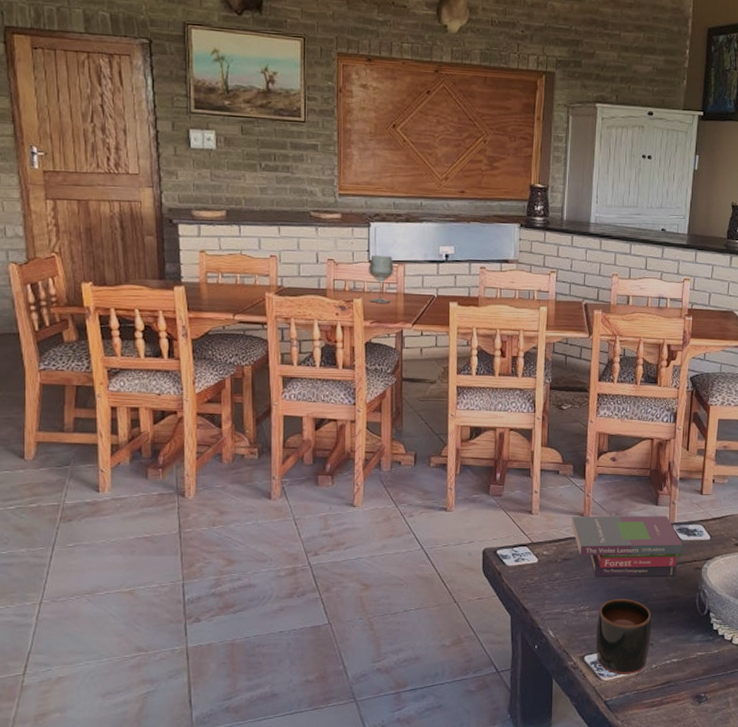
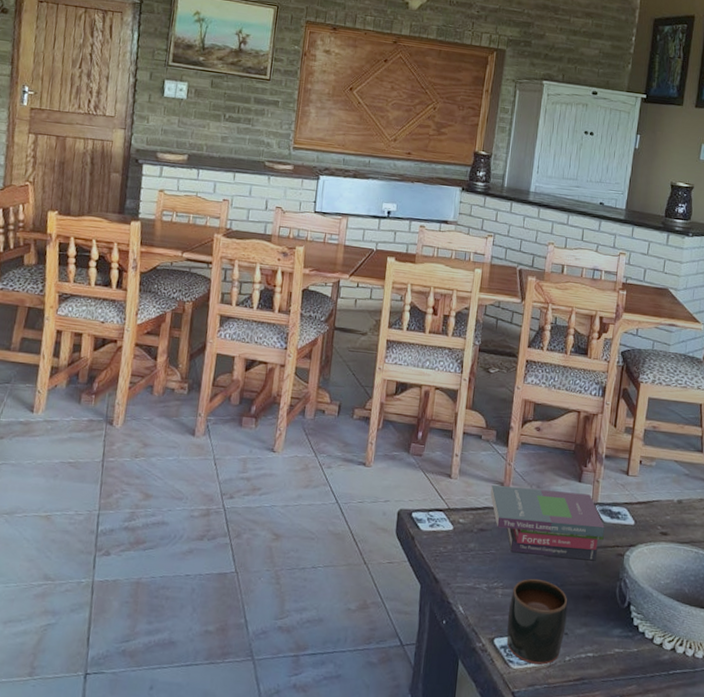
wine glass: present [368,255,394,303] -> none [311,206,338,253]

